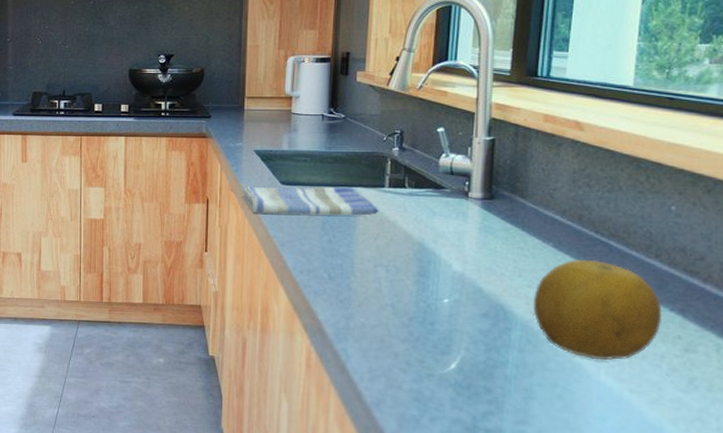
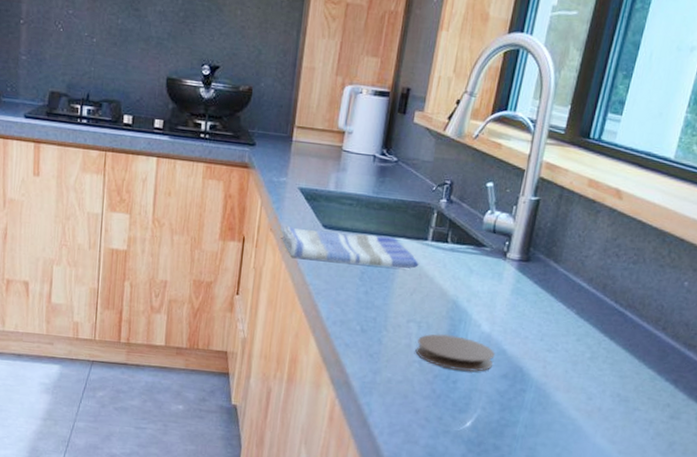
coaster: none [386,275,471,312] -> present [415,333,495,372]
fruit: present [533,260,662,360] -> none [547,327,659,424]

